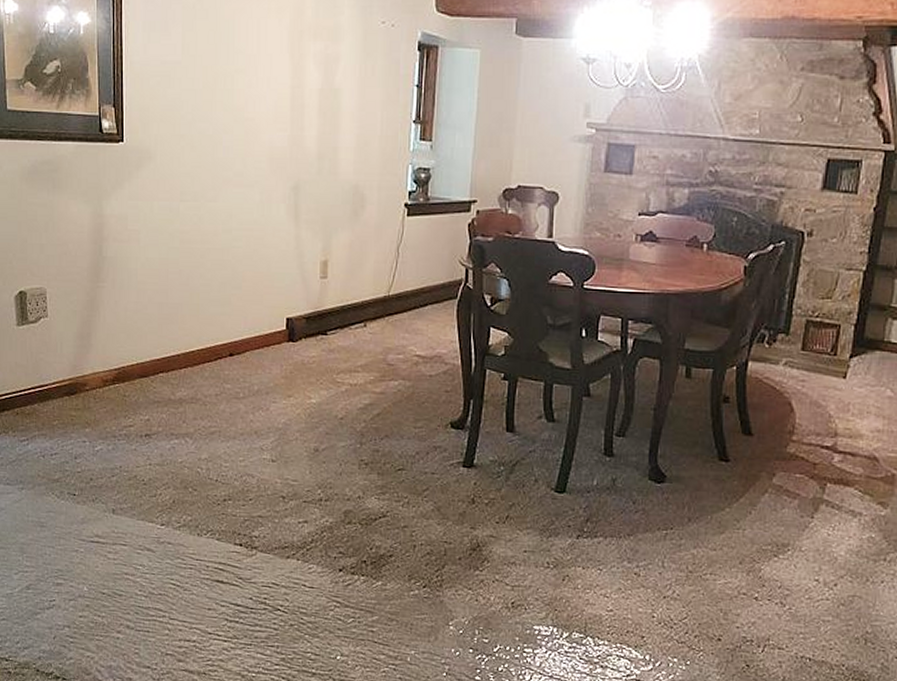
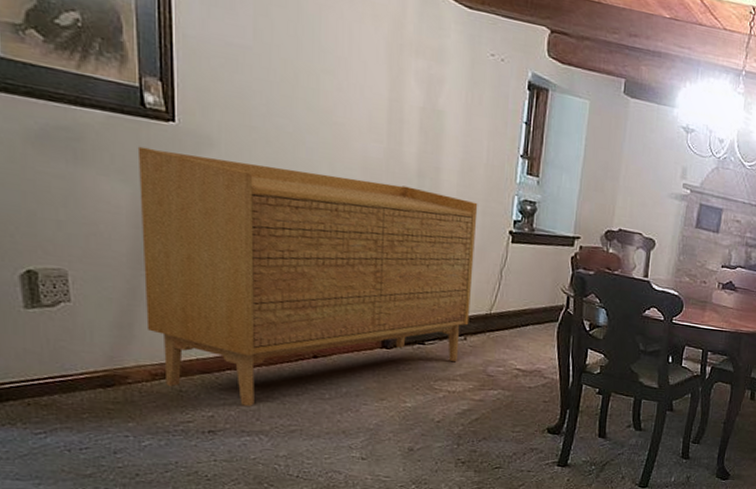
sideboard: none [96,169,374,408] -> present [137,146,478,406]

